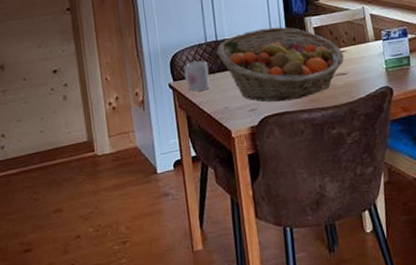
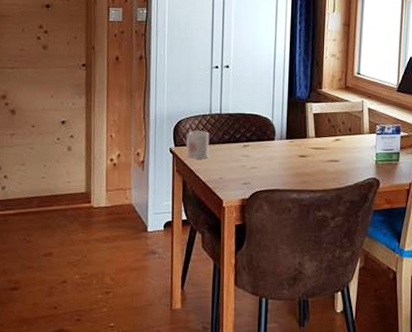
fruit basket: present [216,26,344,102] -> none [219,108,339,180]

